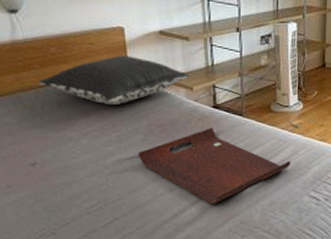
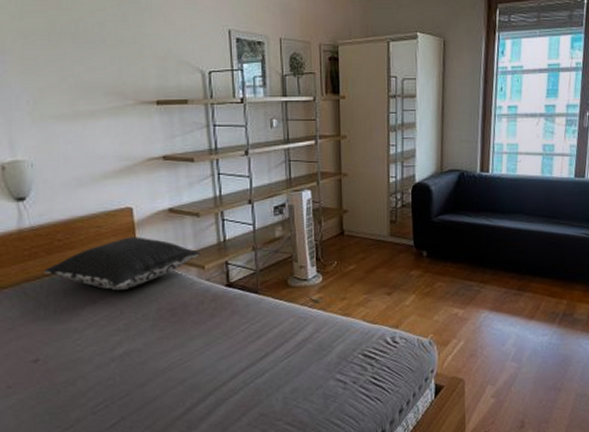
serving tray: present [138,128,290,204] -> none [147,308,312,395]

